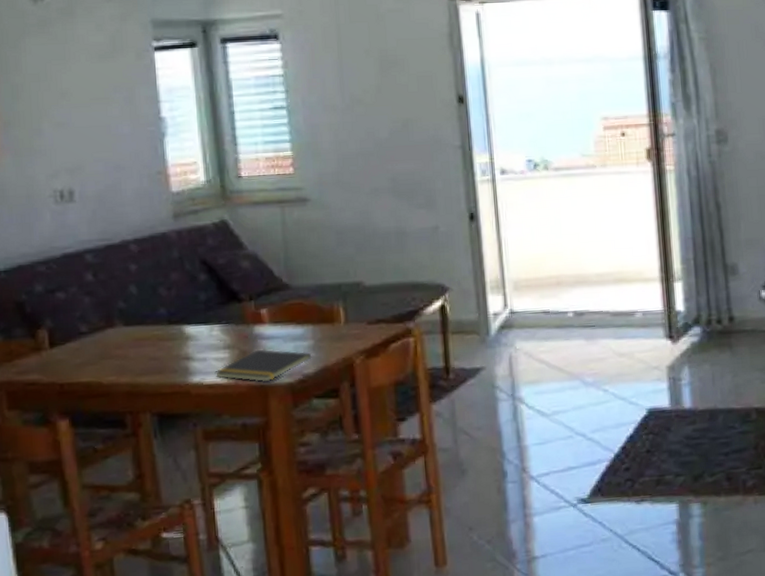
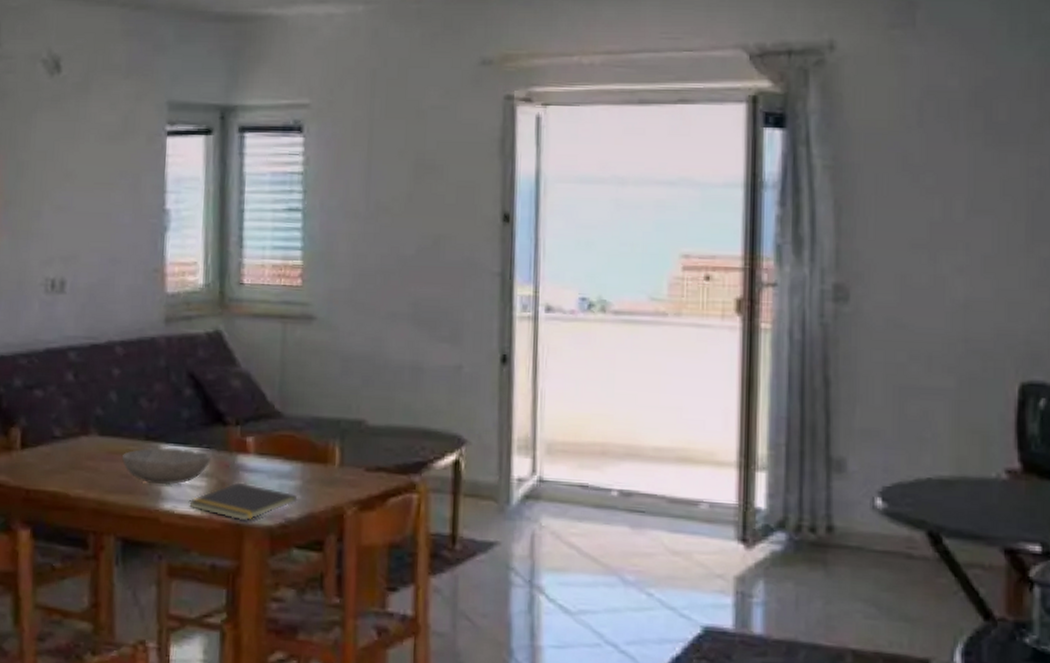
bowl: none [149,327,230,362] -> present [122,447,210,485]

